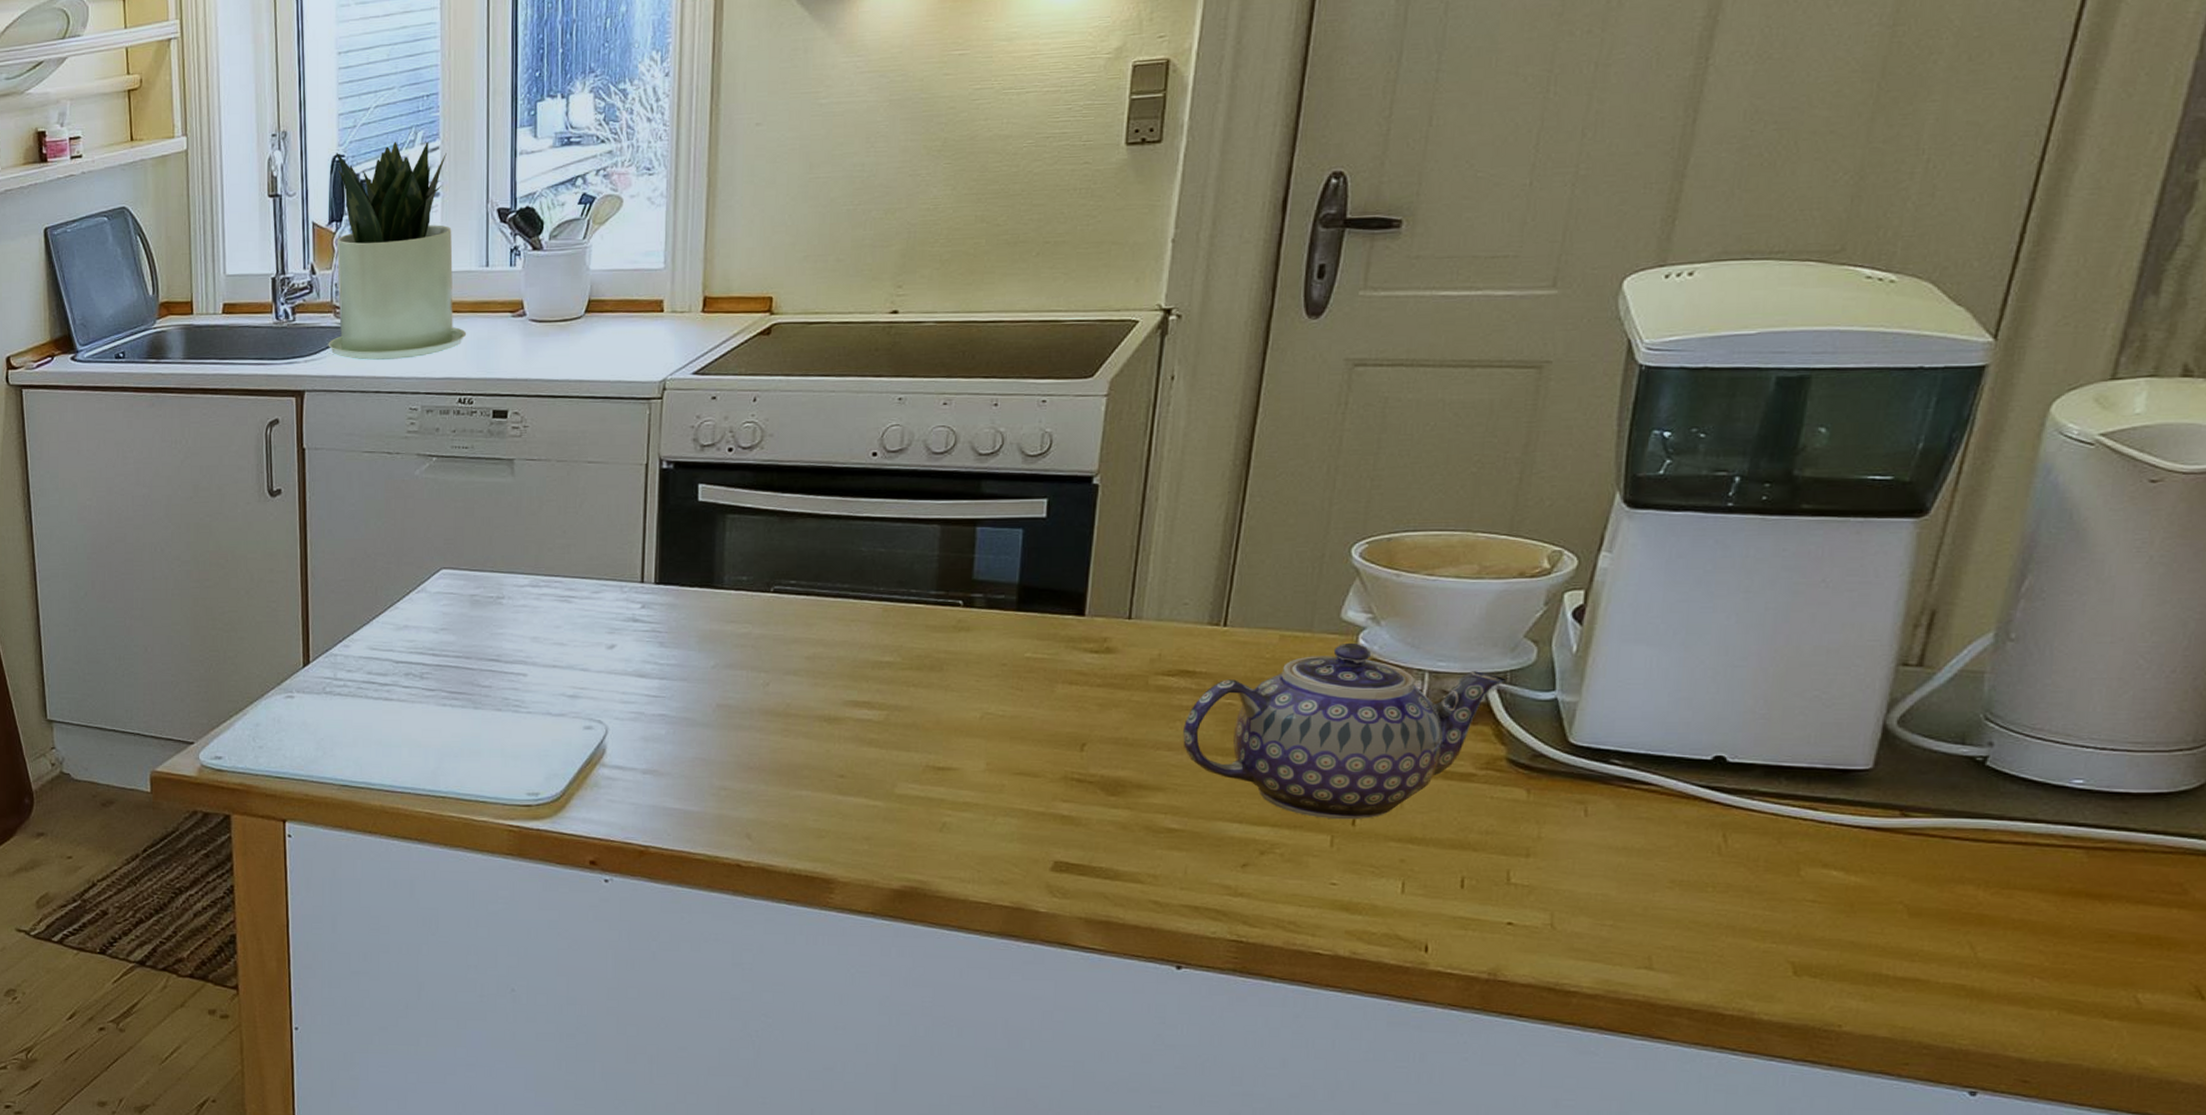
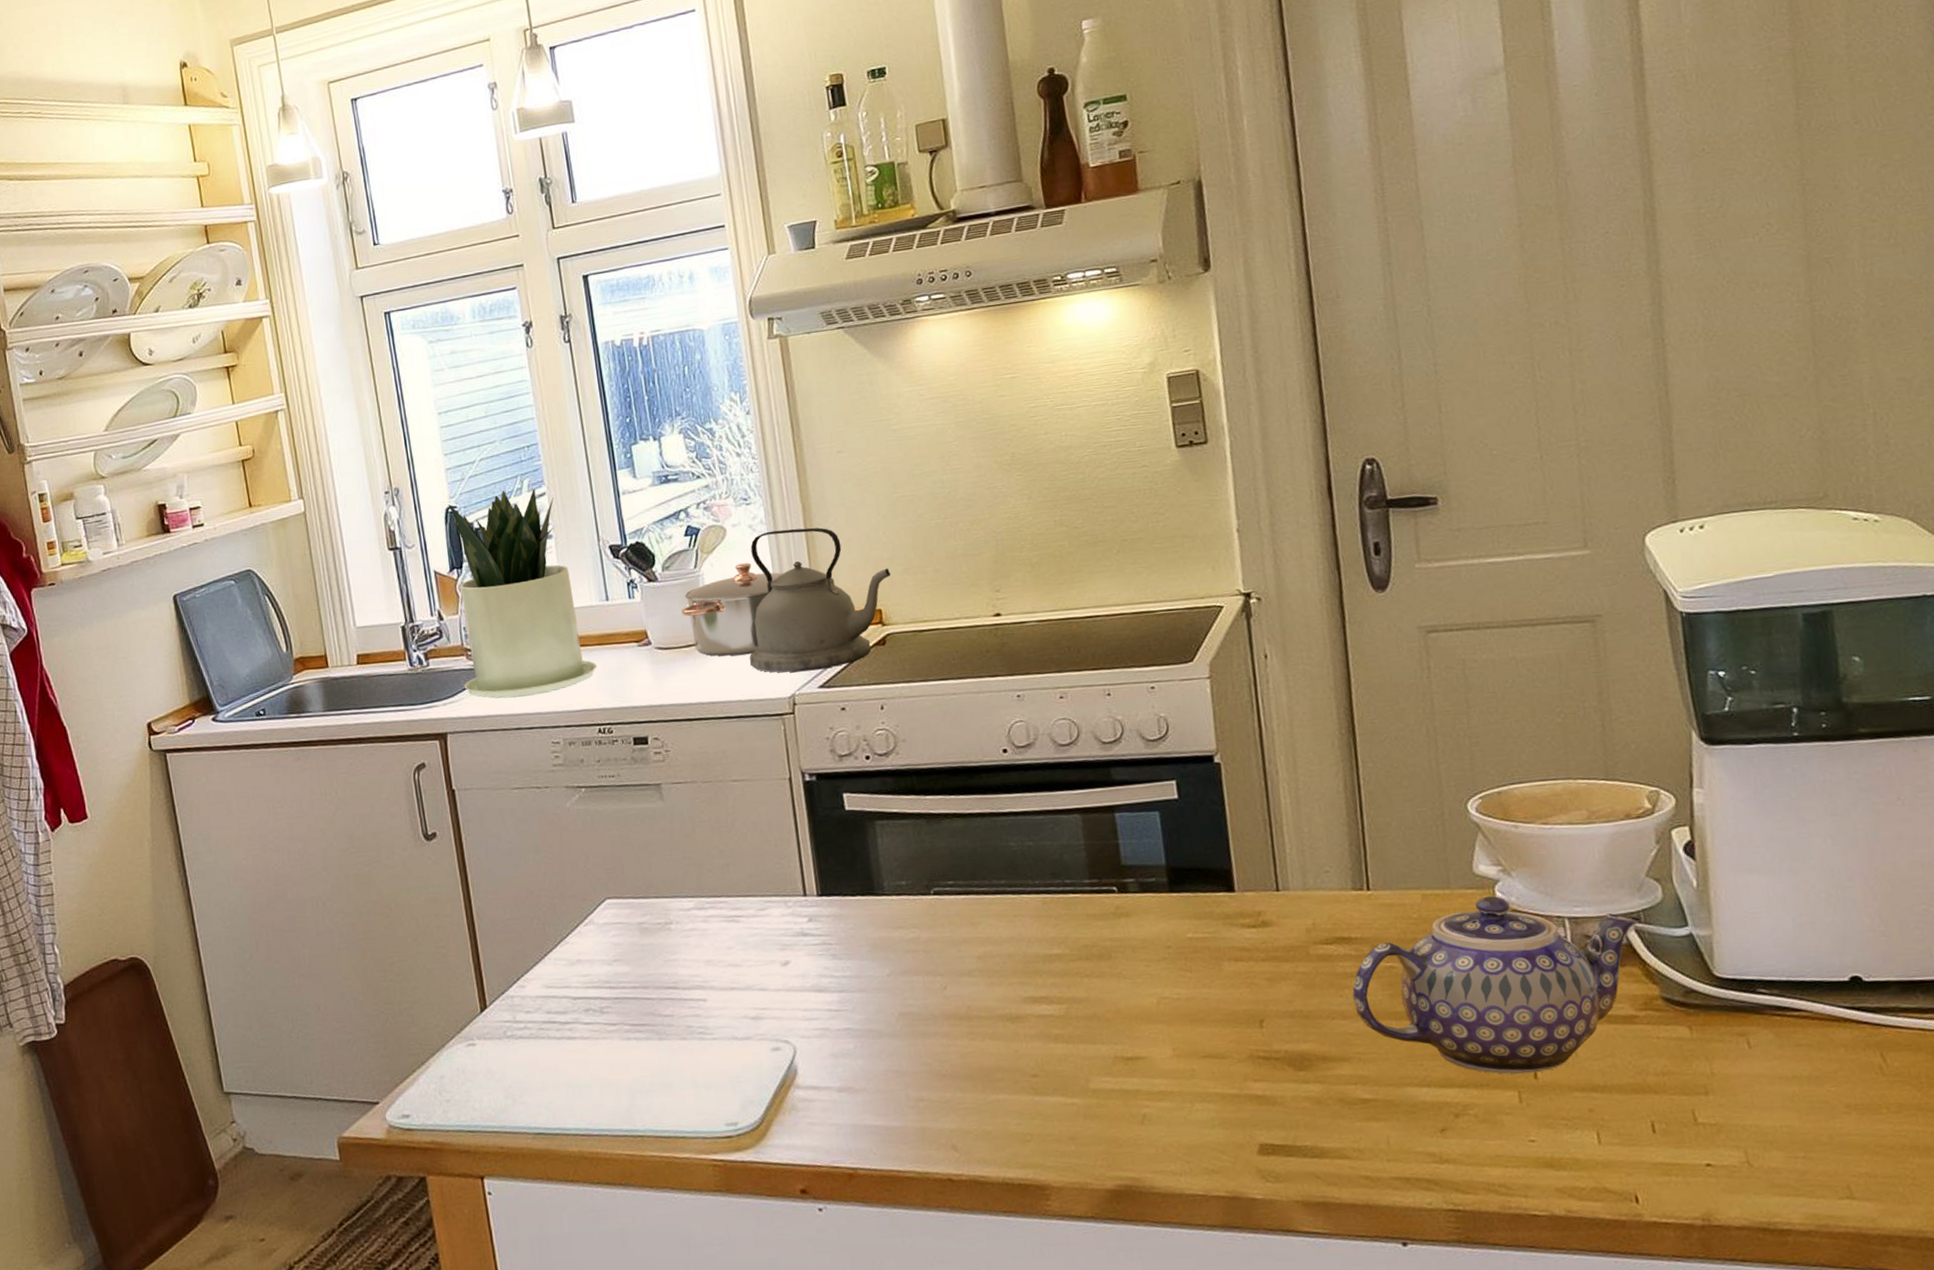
cooking pot: none [563,237,677,334] -> present [682,563,785,657]
kettle: none [626,204,790,356] -> present [749,527,891,673]

